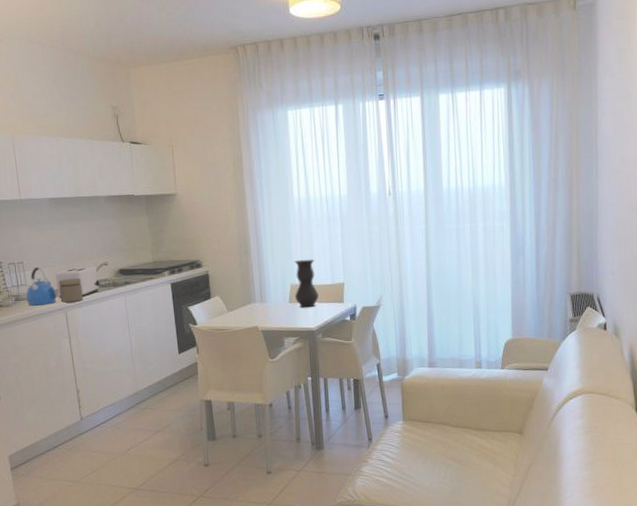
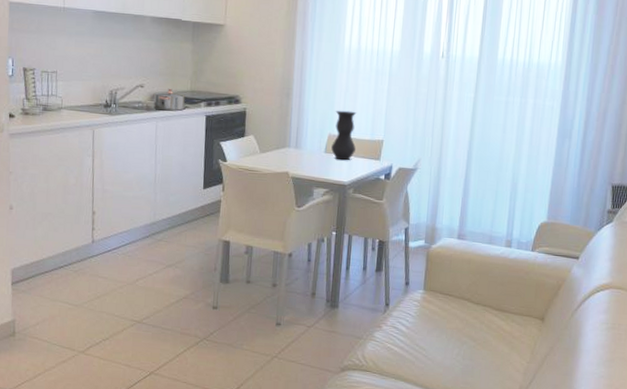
kettle: present [25,267,57,306] -> none [54,79,86,120]
toaster: present [55,266,100,298] -> none [87,84,133,117]
jar: present [58,278,83,303] -> none [89,95,114,121]
cooking pot: none [118,262,151,285] -> present [153,88,186,112]

